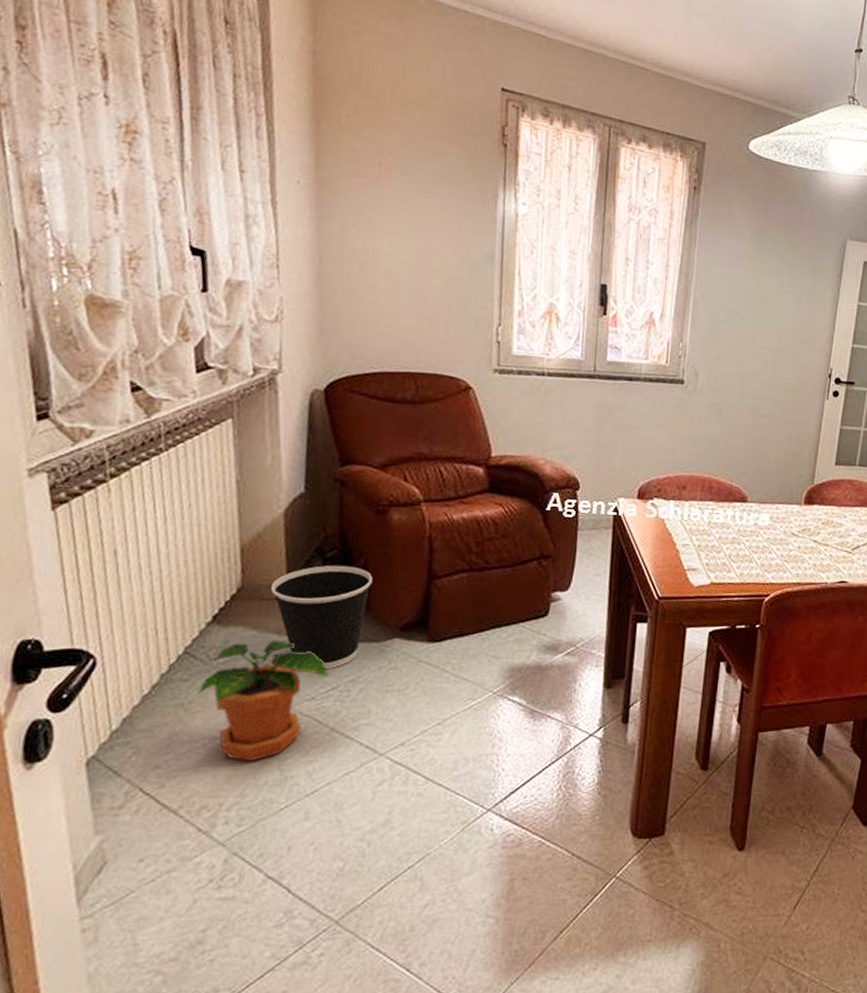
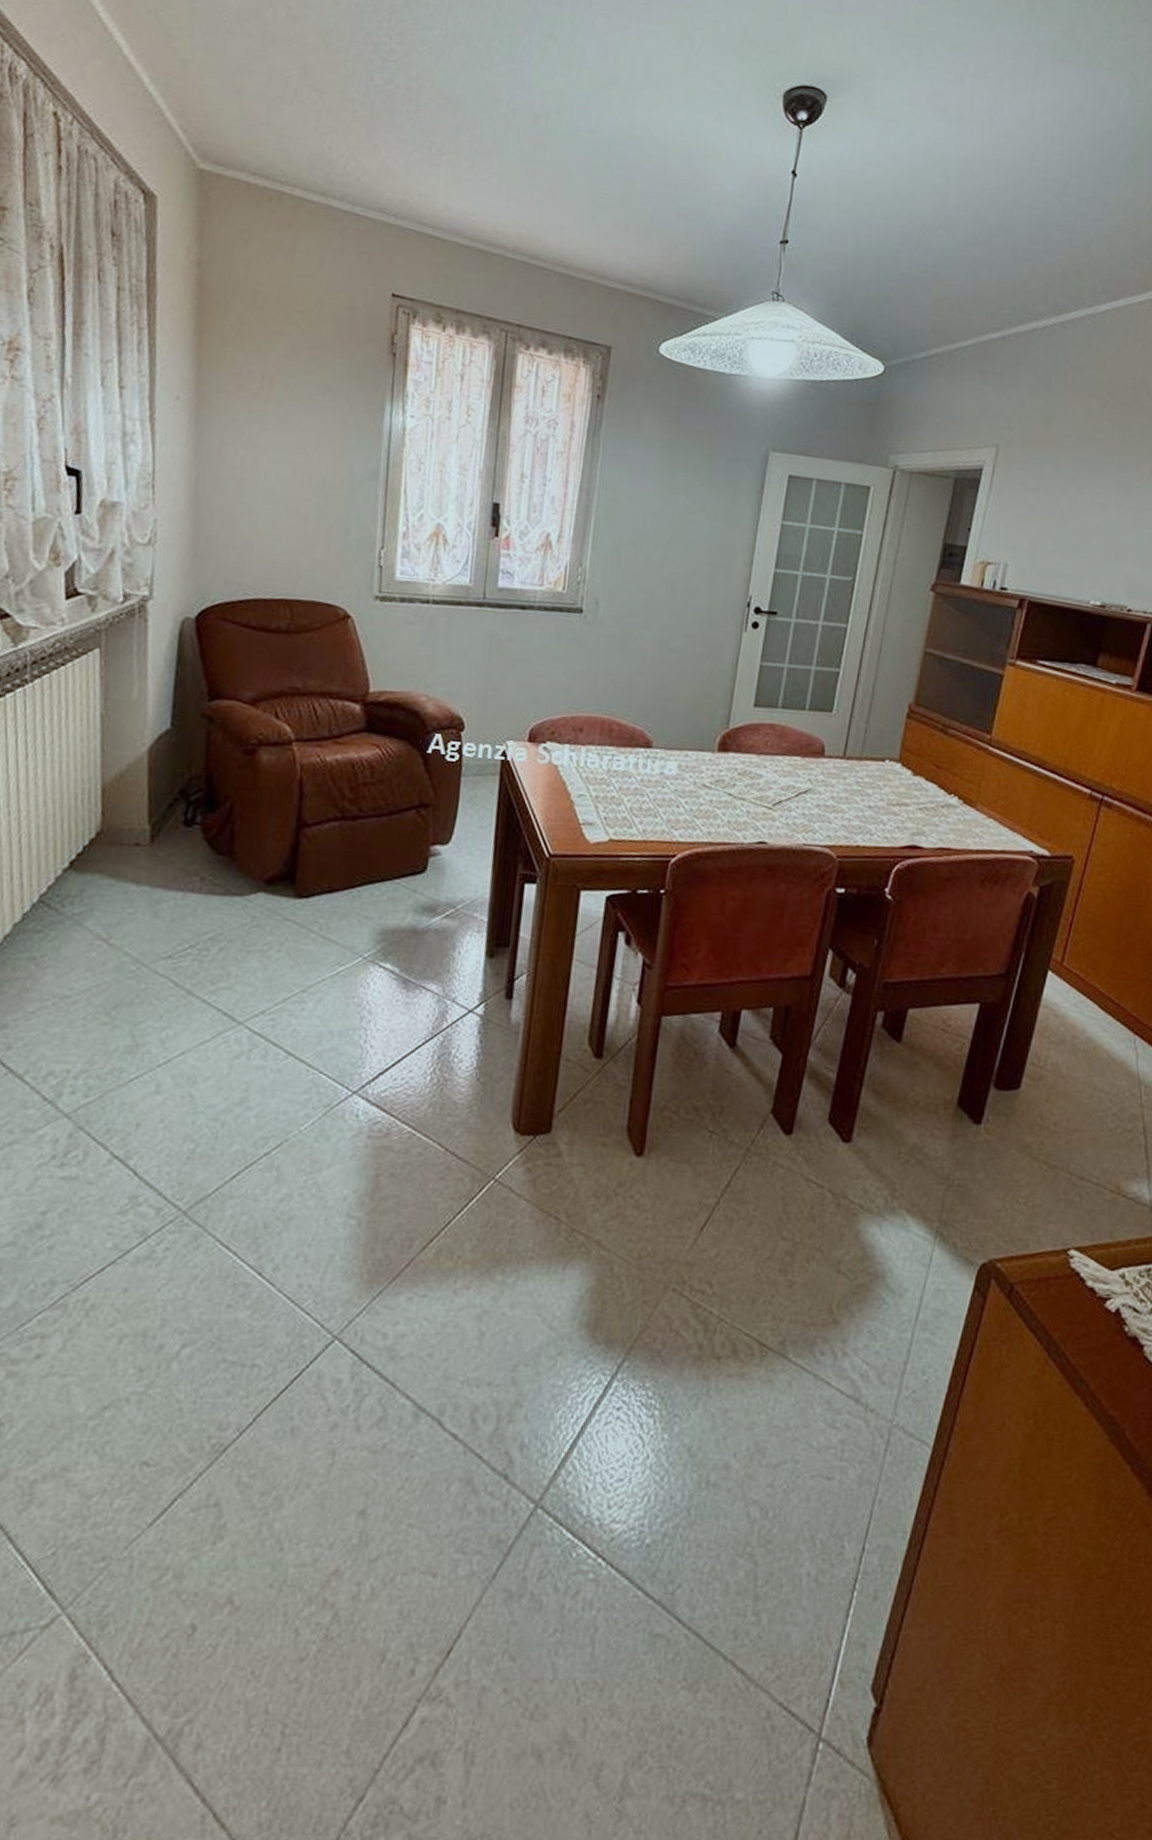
potted plant: present [197,640,329,762] -> none [49,890,188,1025]
wastebasket: present [271,565,373,670] -> none [131,809,238,925]

